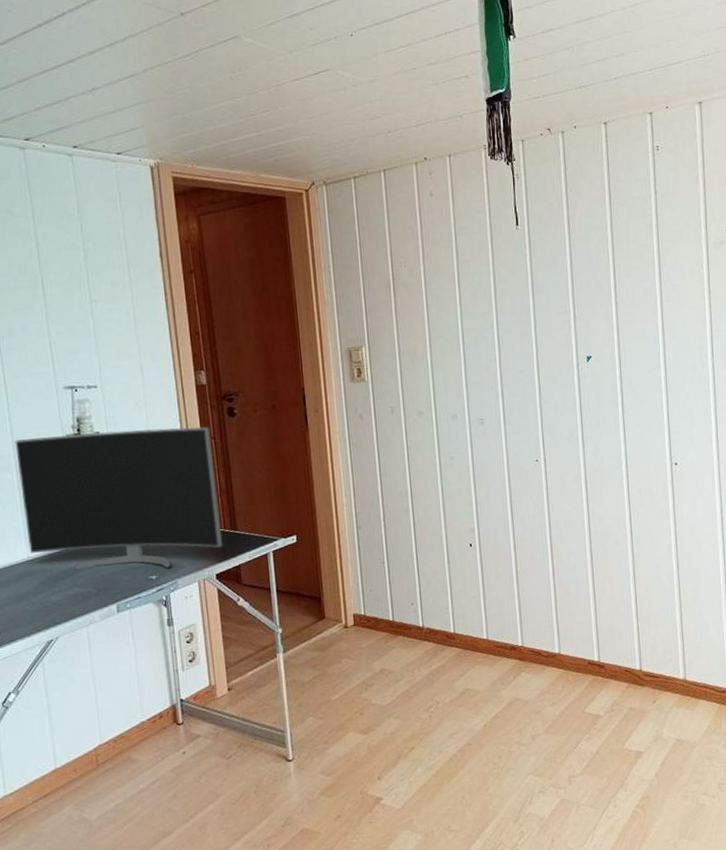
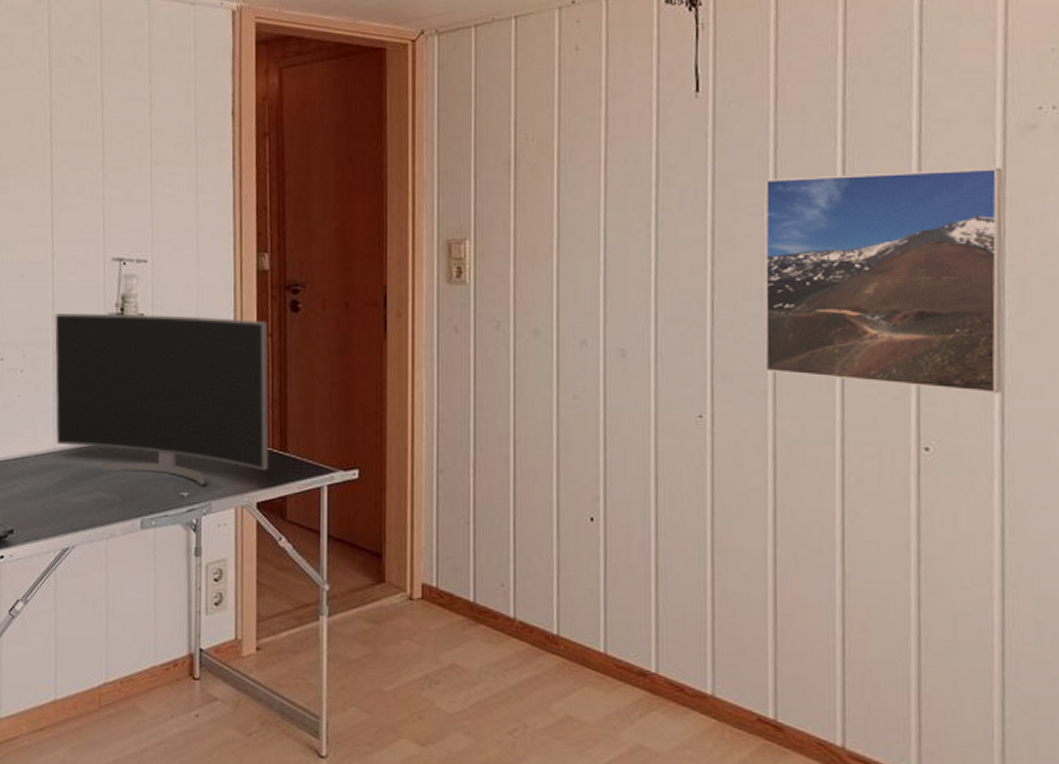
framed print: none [566,271,716,424] -> present [764,167,1003,394]

